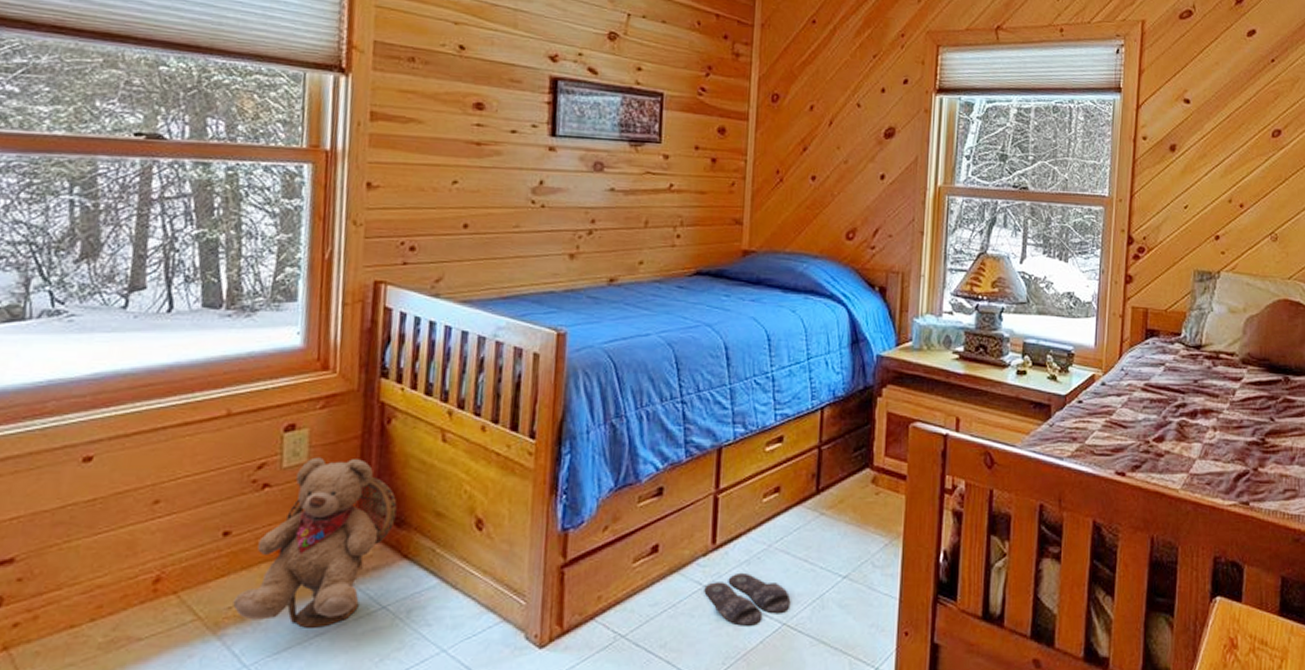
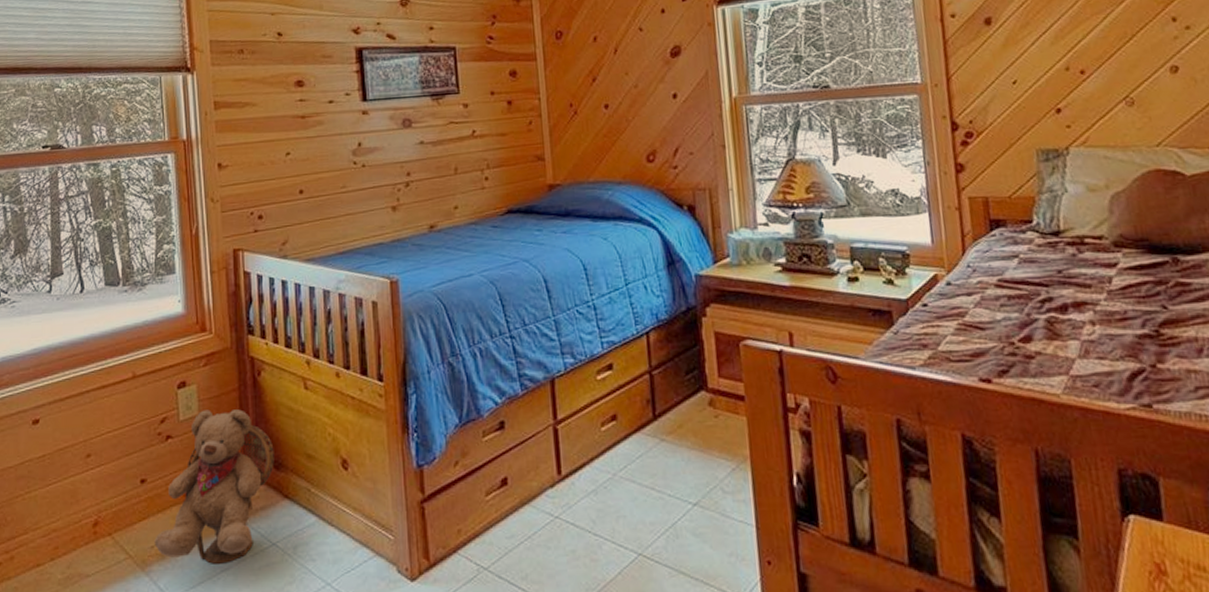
slippers: present [704,572,791,626] -> none [556,502,644,557]

